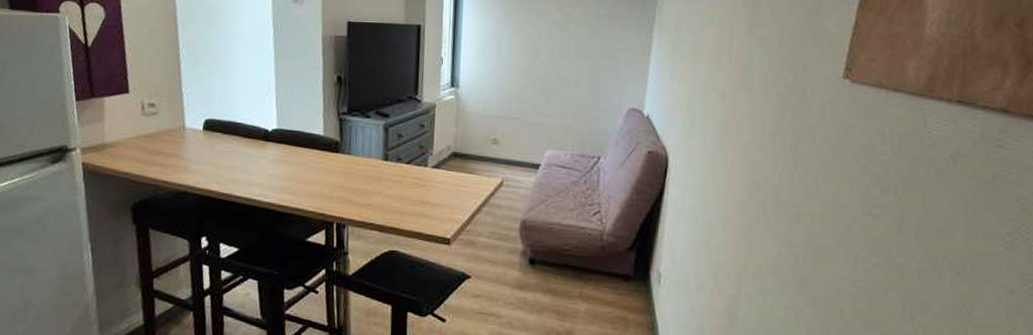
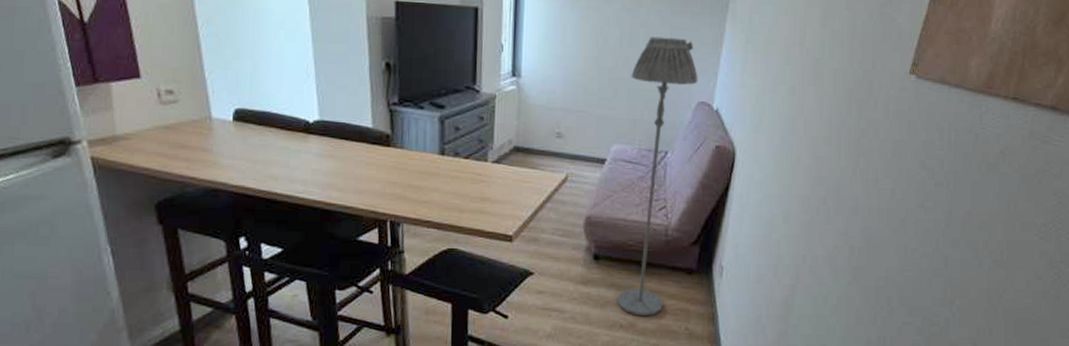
floor lamp: none [553,48,628,324] -> present [617,36,698,317]

